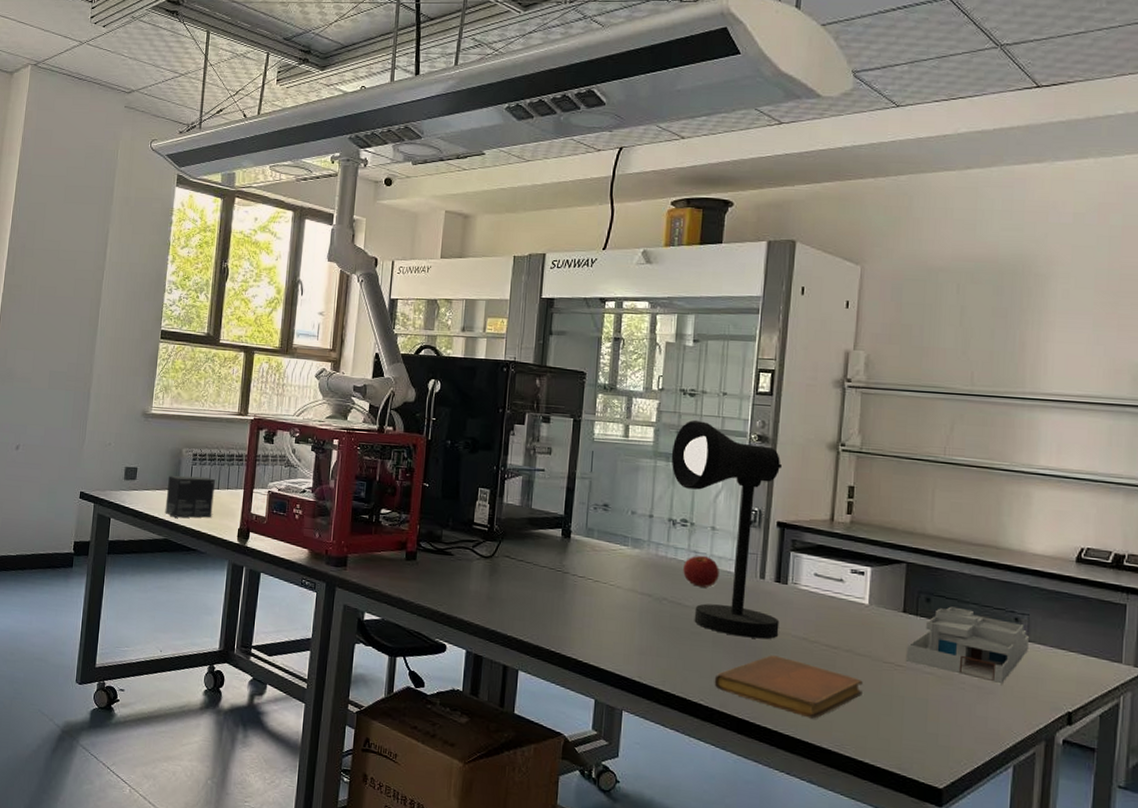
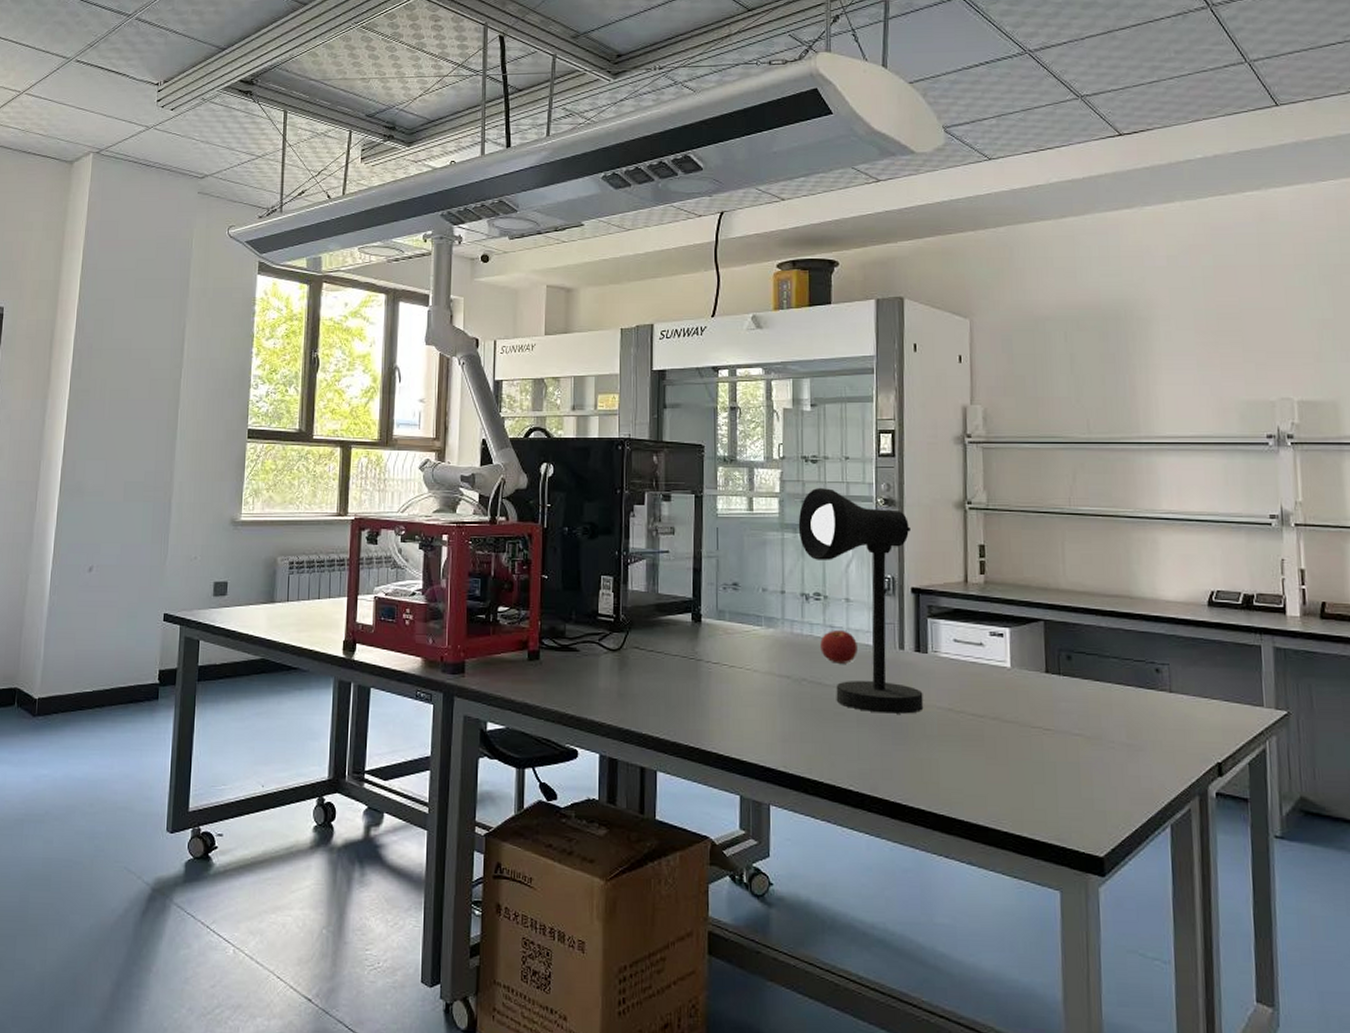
small box: present [165,475,215,518] -> none [260,586,315,634]
notebook: present [714,655,863,719] -> none [862,730,1013,795]
desk organizer: present [905,606,1030,685] -> none [1052,662,1173,740]

